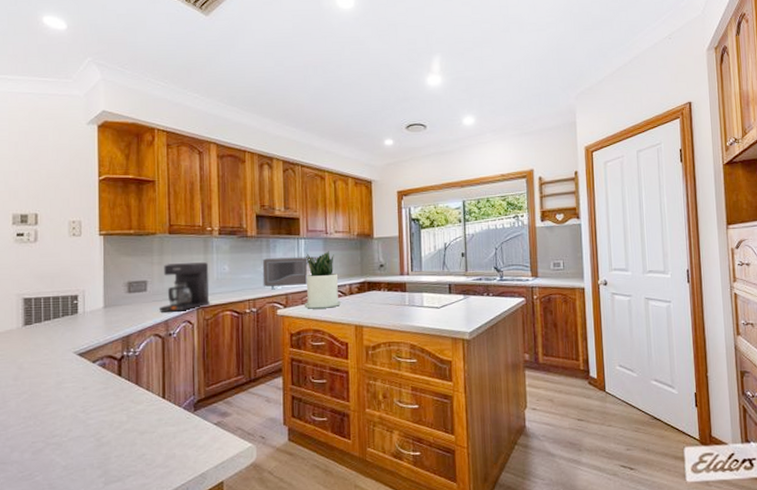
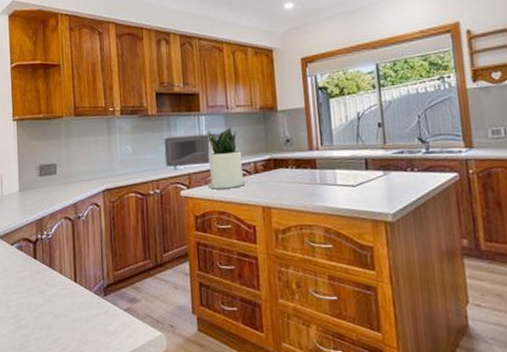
coffee maker: present [159,262,210,312] -> none [68,143,115,195]

